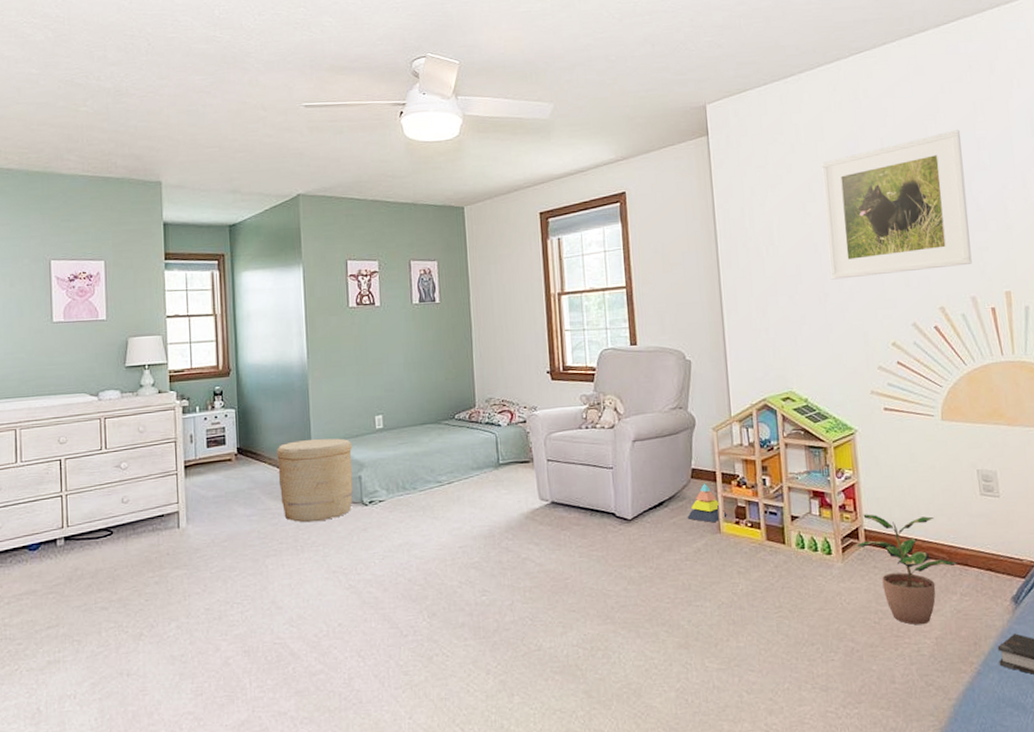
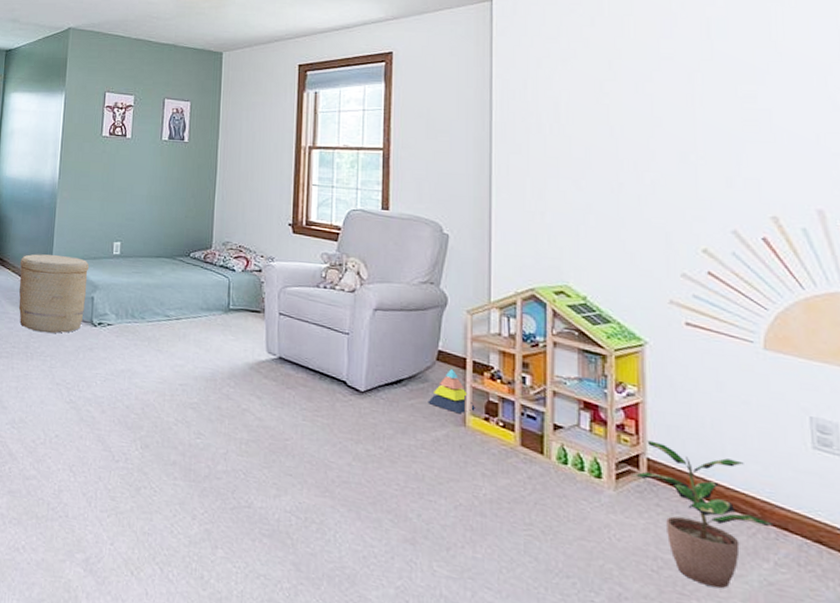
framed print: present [820,130,972,280] -> none [626,15,822,172]

